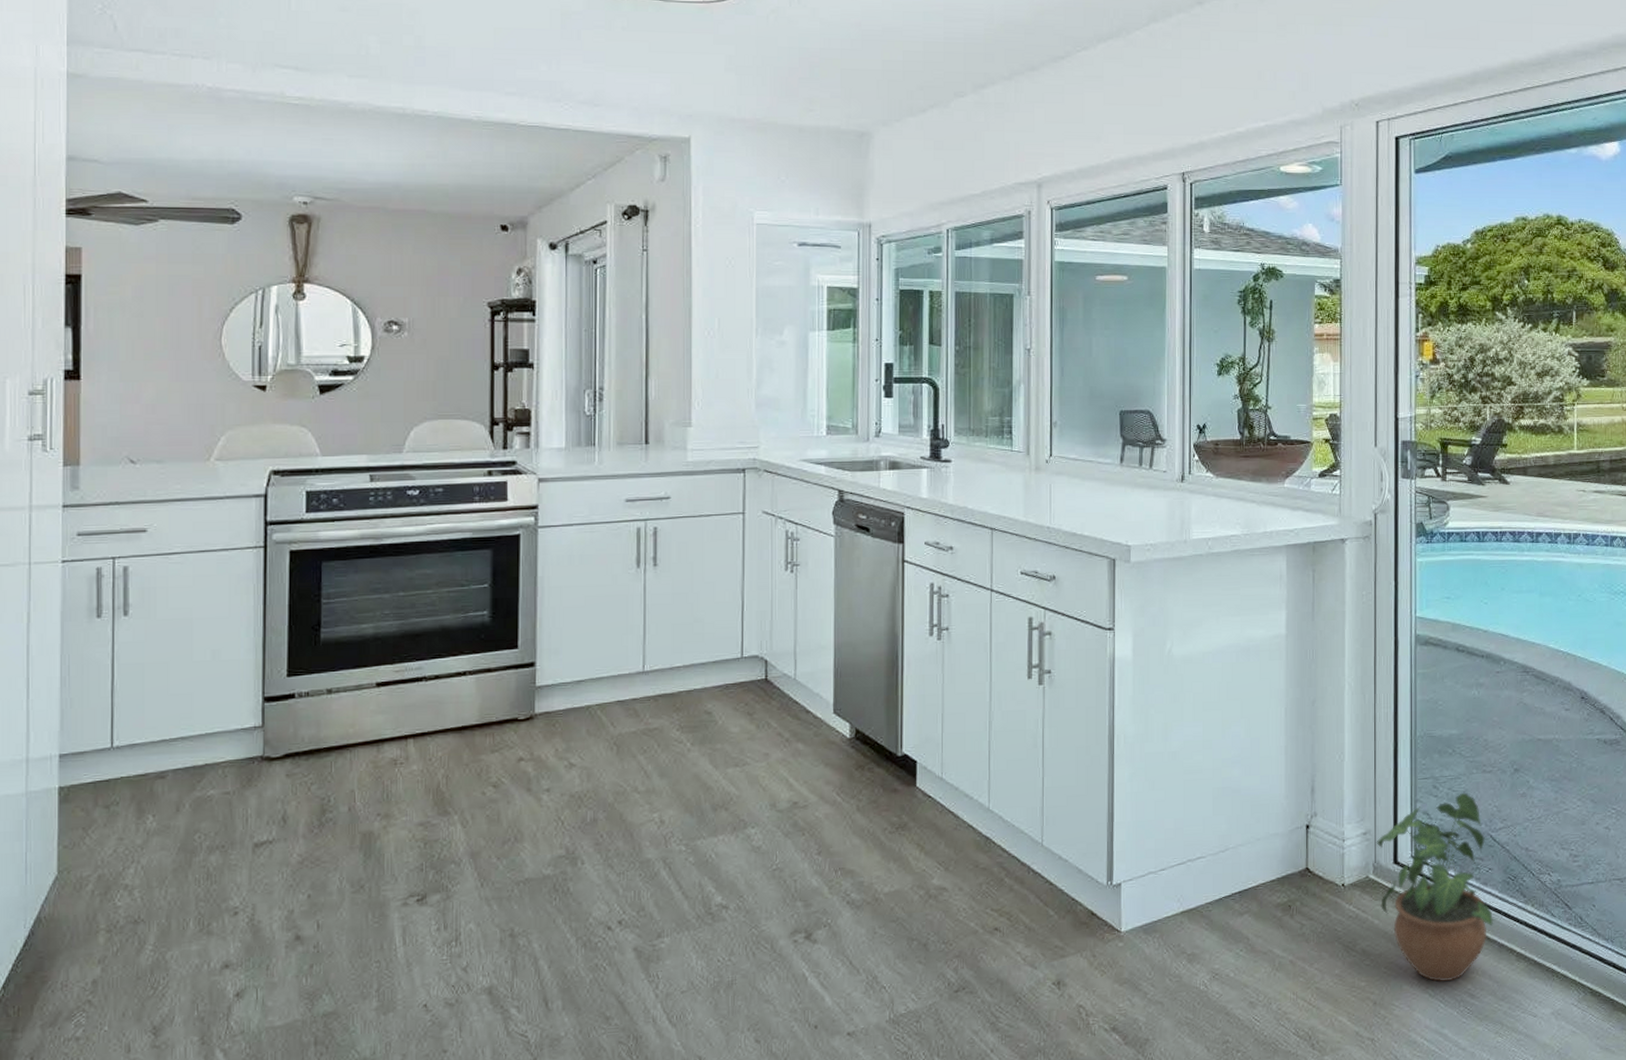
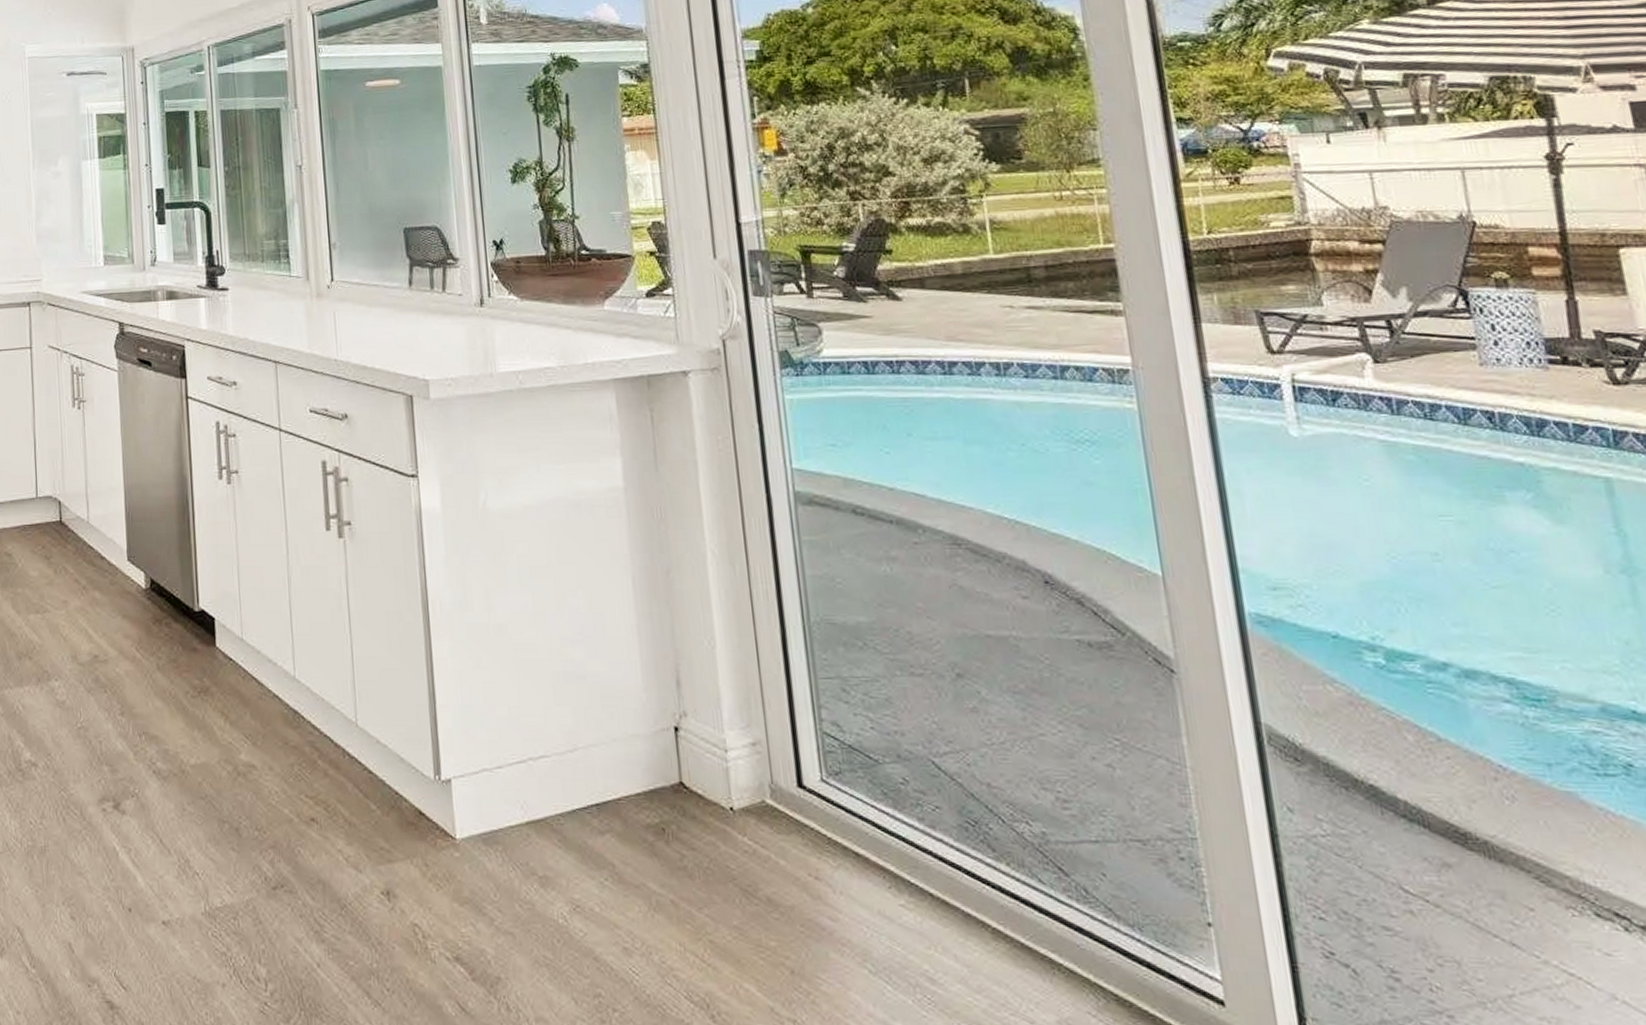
potted plant: present [1376,792,1494,982] -> none [770,700,952,955]

